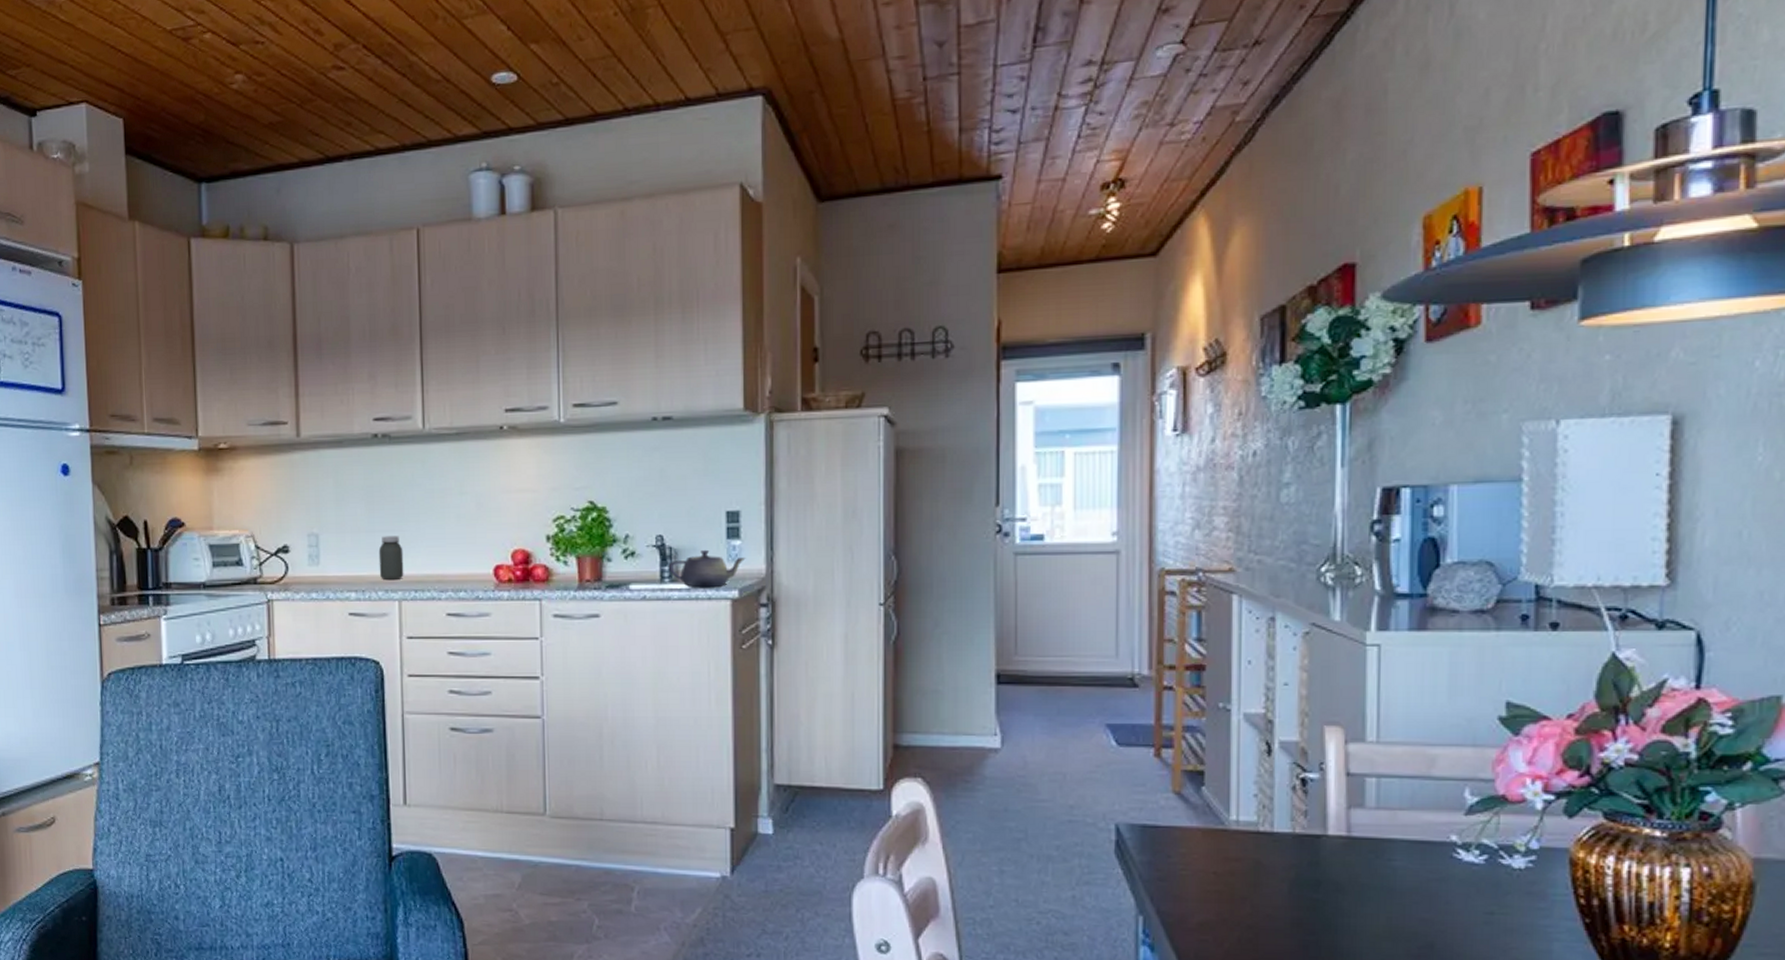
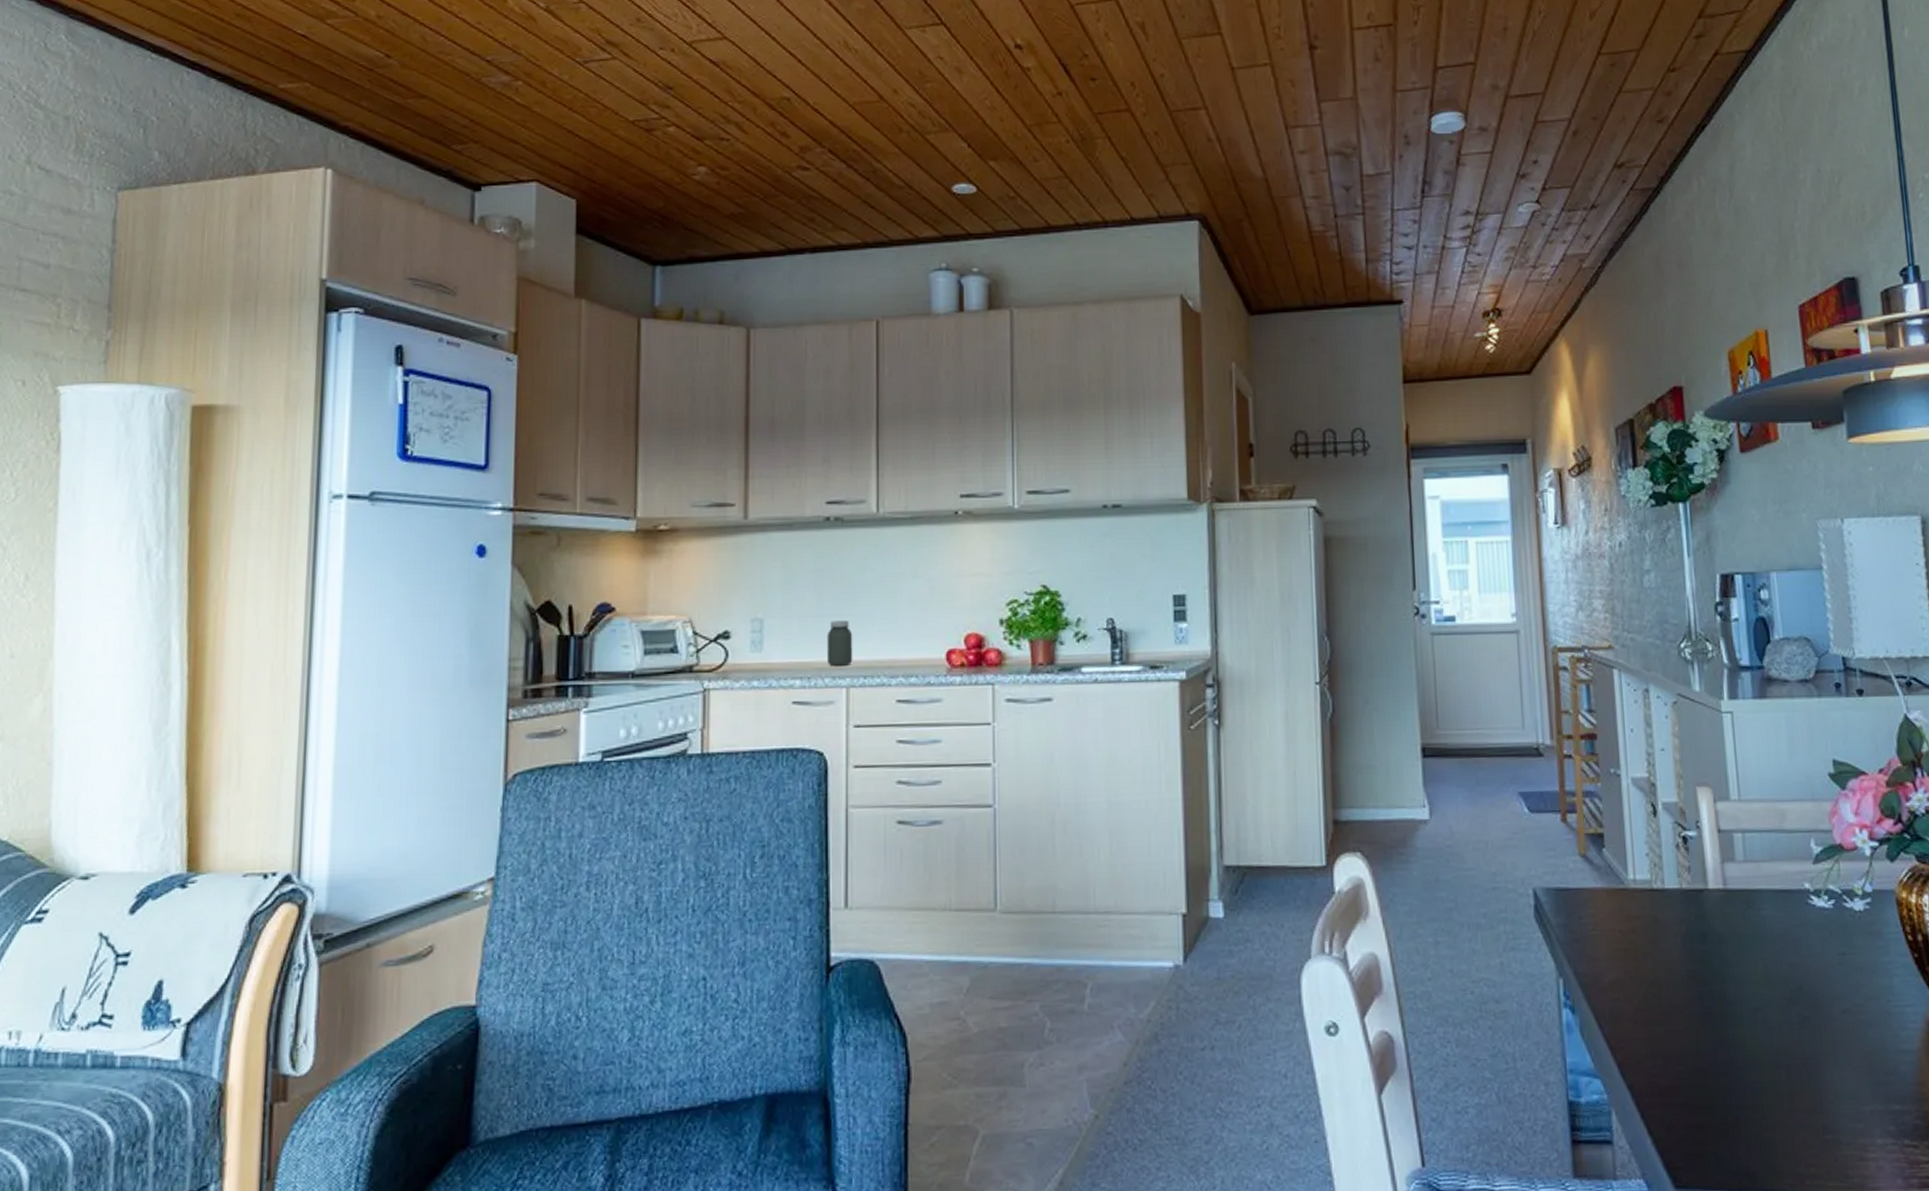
teapot: present [668,549,746,589] -> none [1119,632,1192,671]

